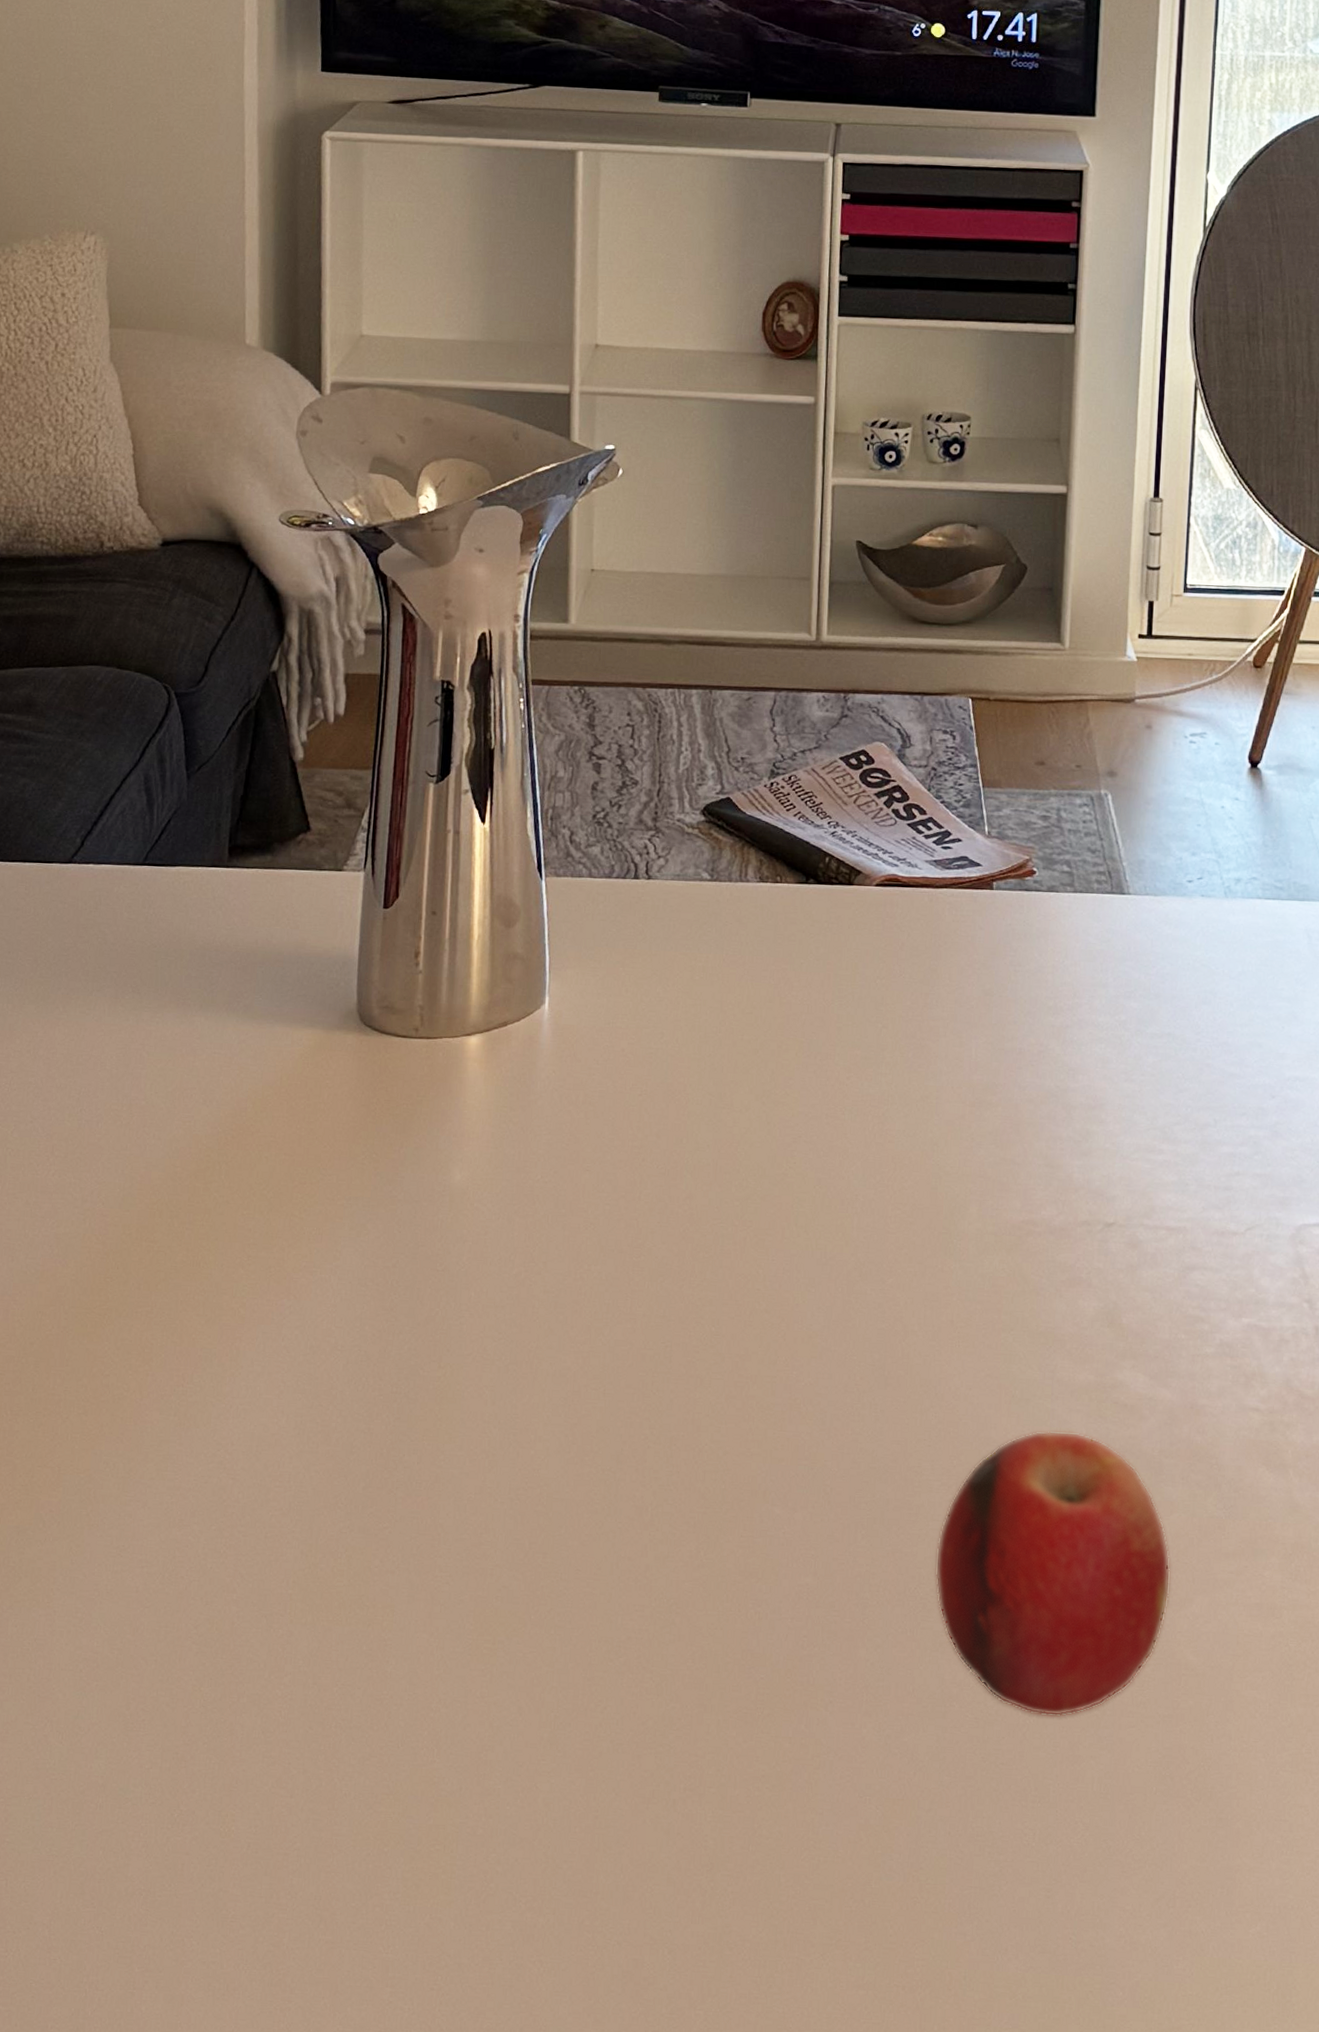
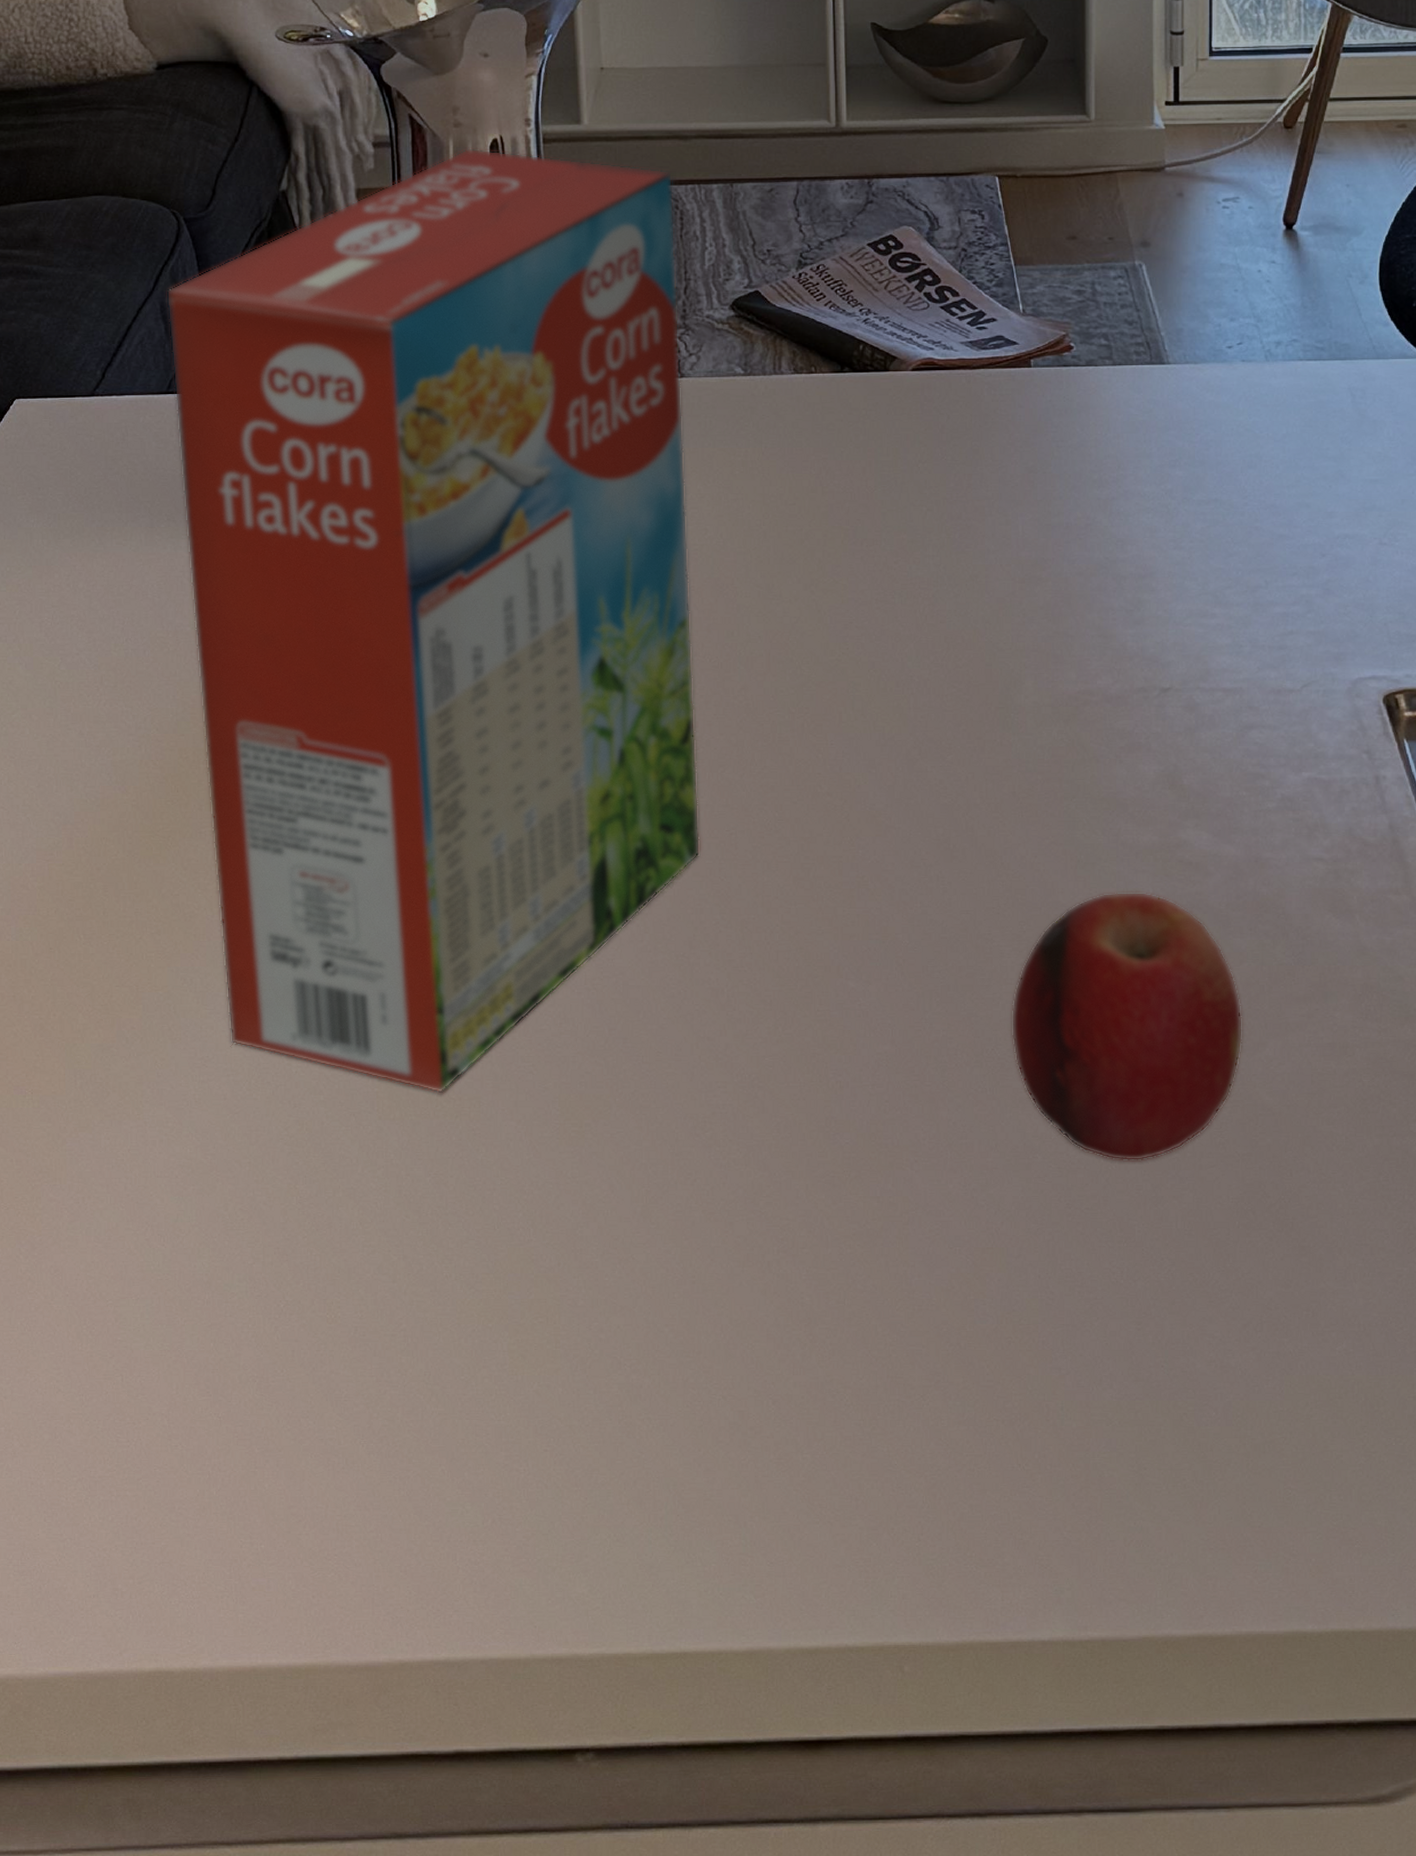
cereal box: none [147,640,654,1600] -> present [166,148,701,1094]

